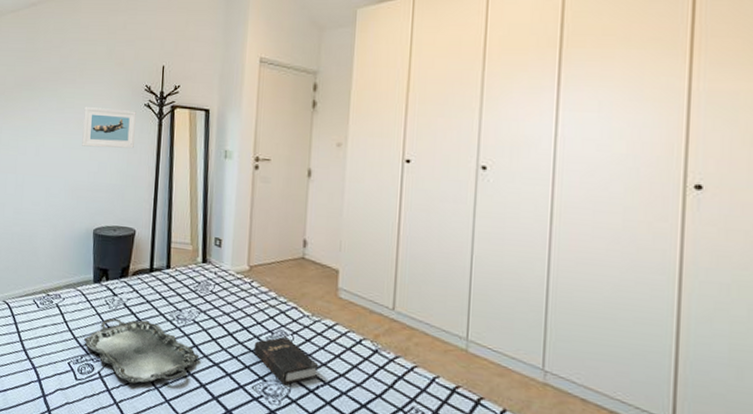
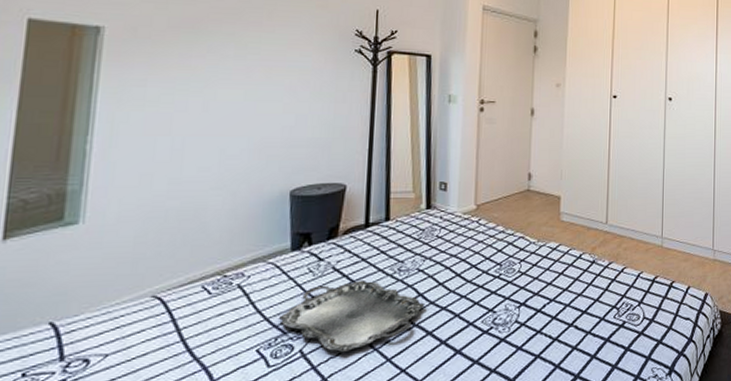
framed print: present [82,107,136,149] -> none [272,53,345,98]
hardback book: present [253,336,319,386] -> none [482,265,545,312]

